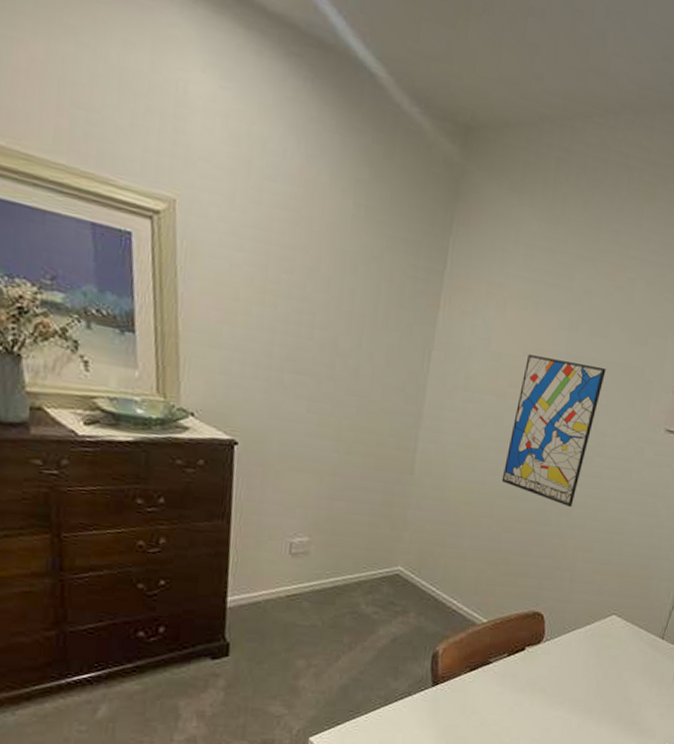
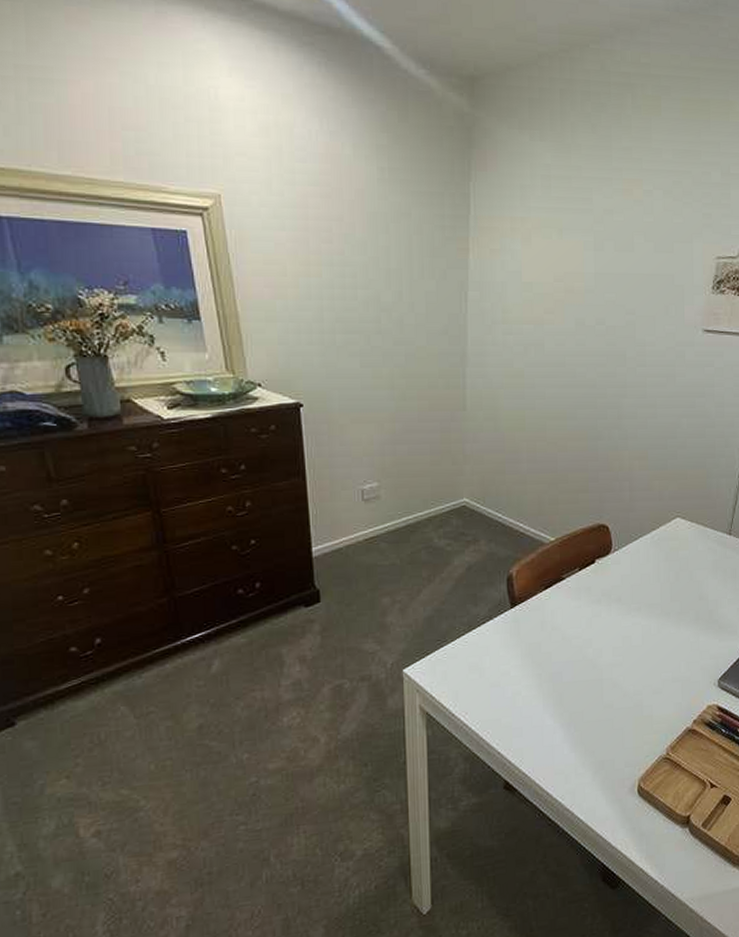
wall art: present [501,354,606,508] -> none [550,280,636,420]

